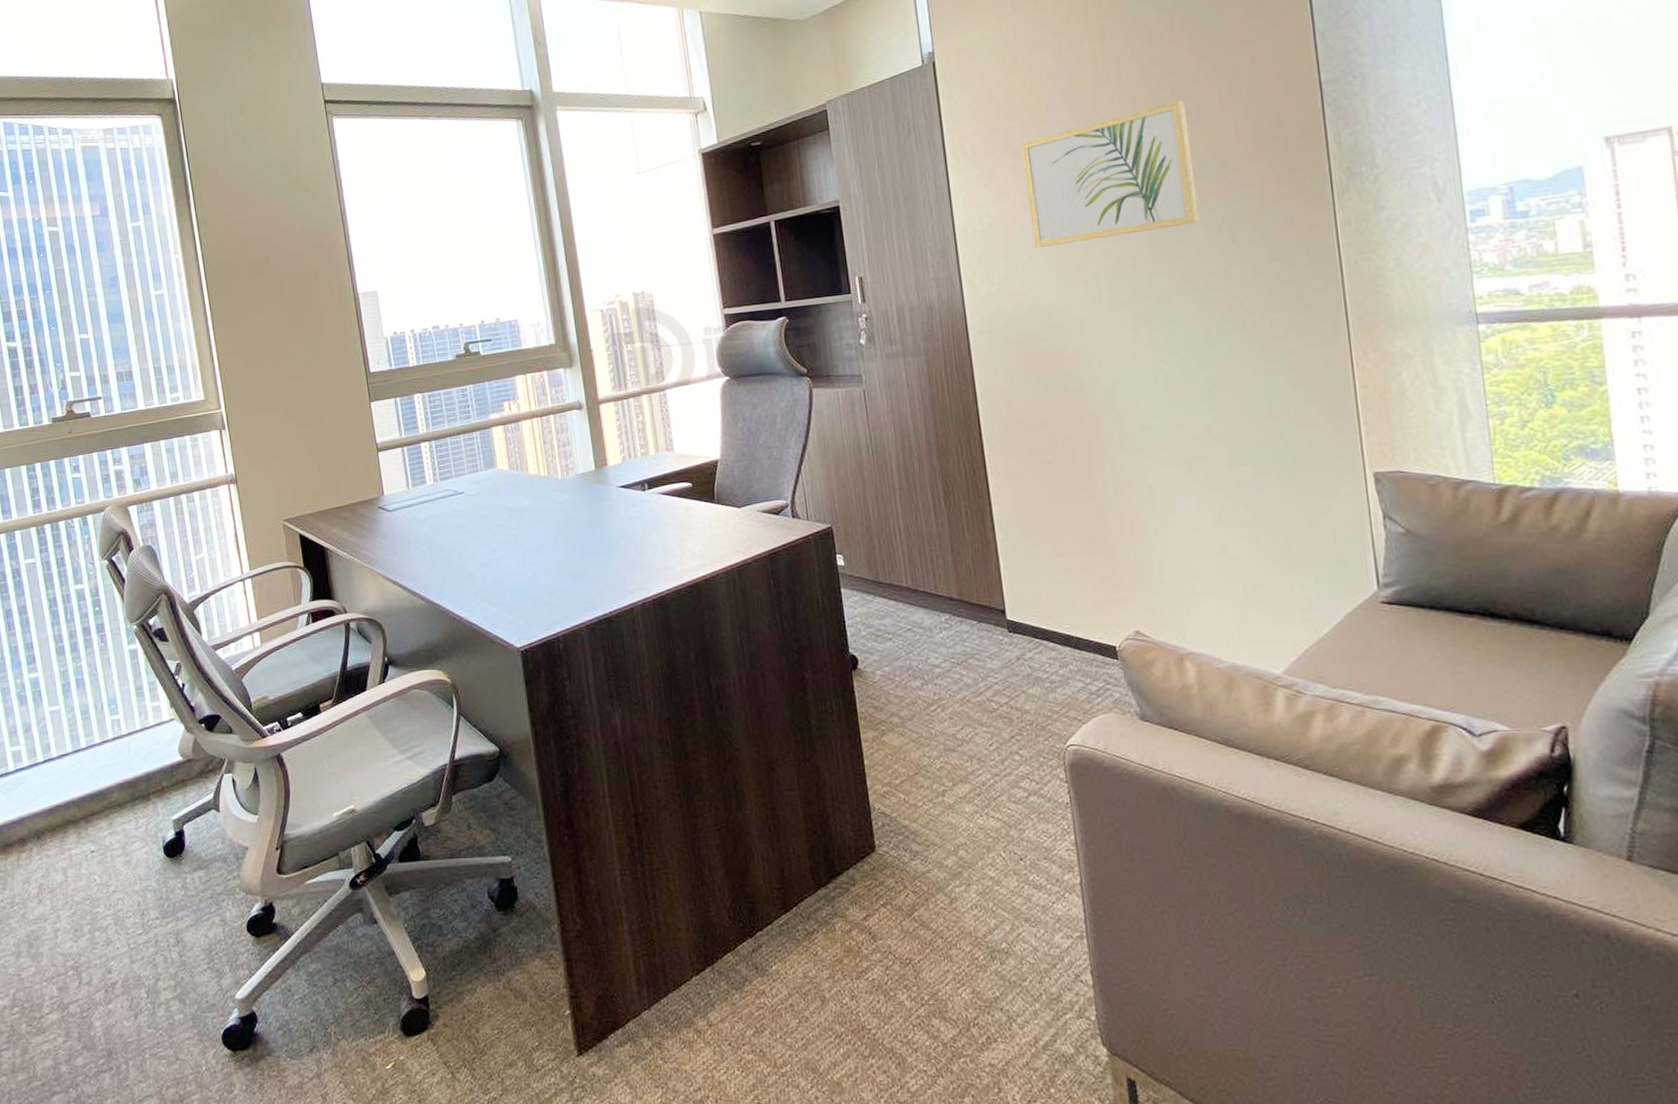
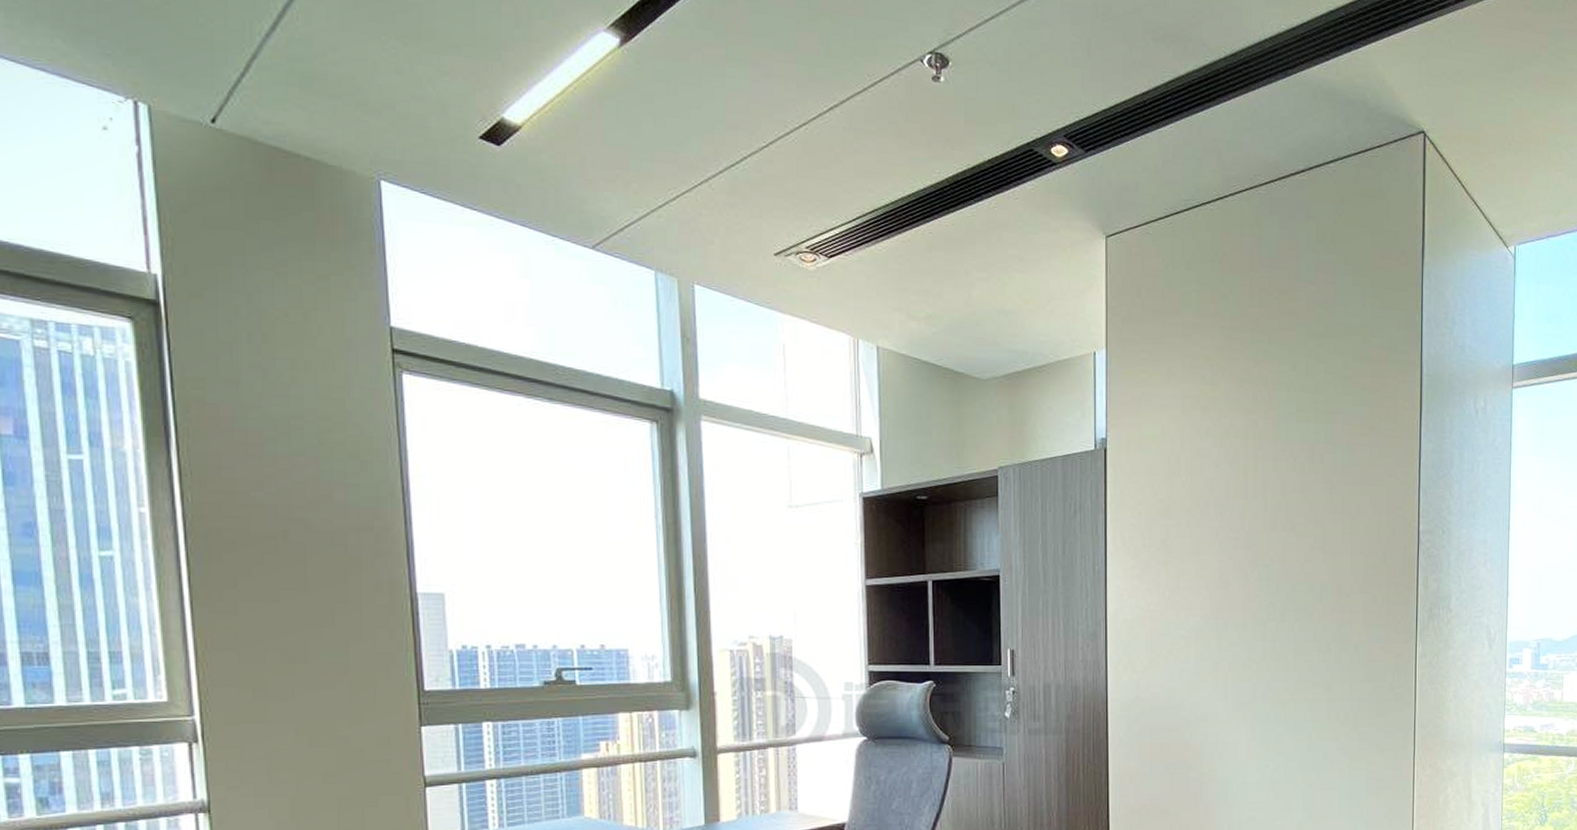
wall art: present [1020,100,1200,248] -> none [1174,526,1315,643]

